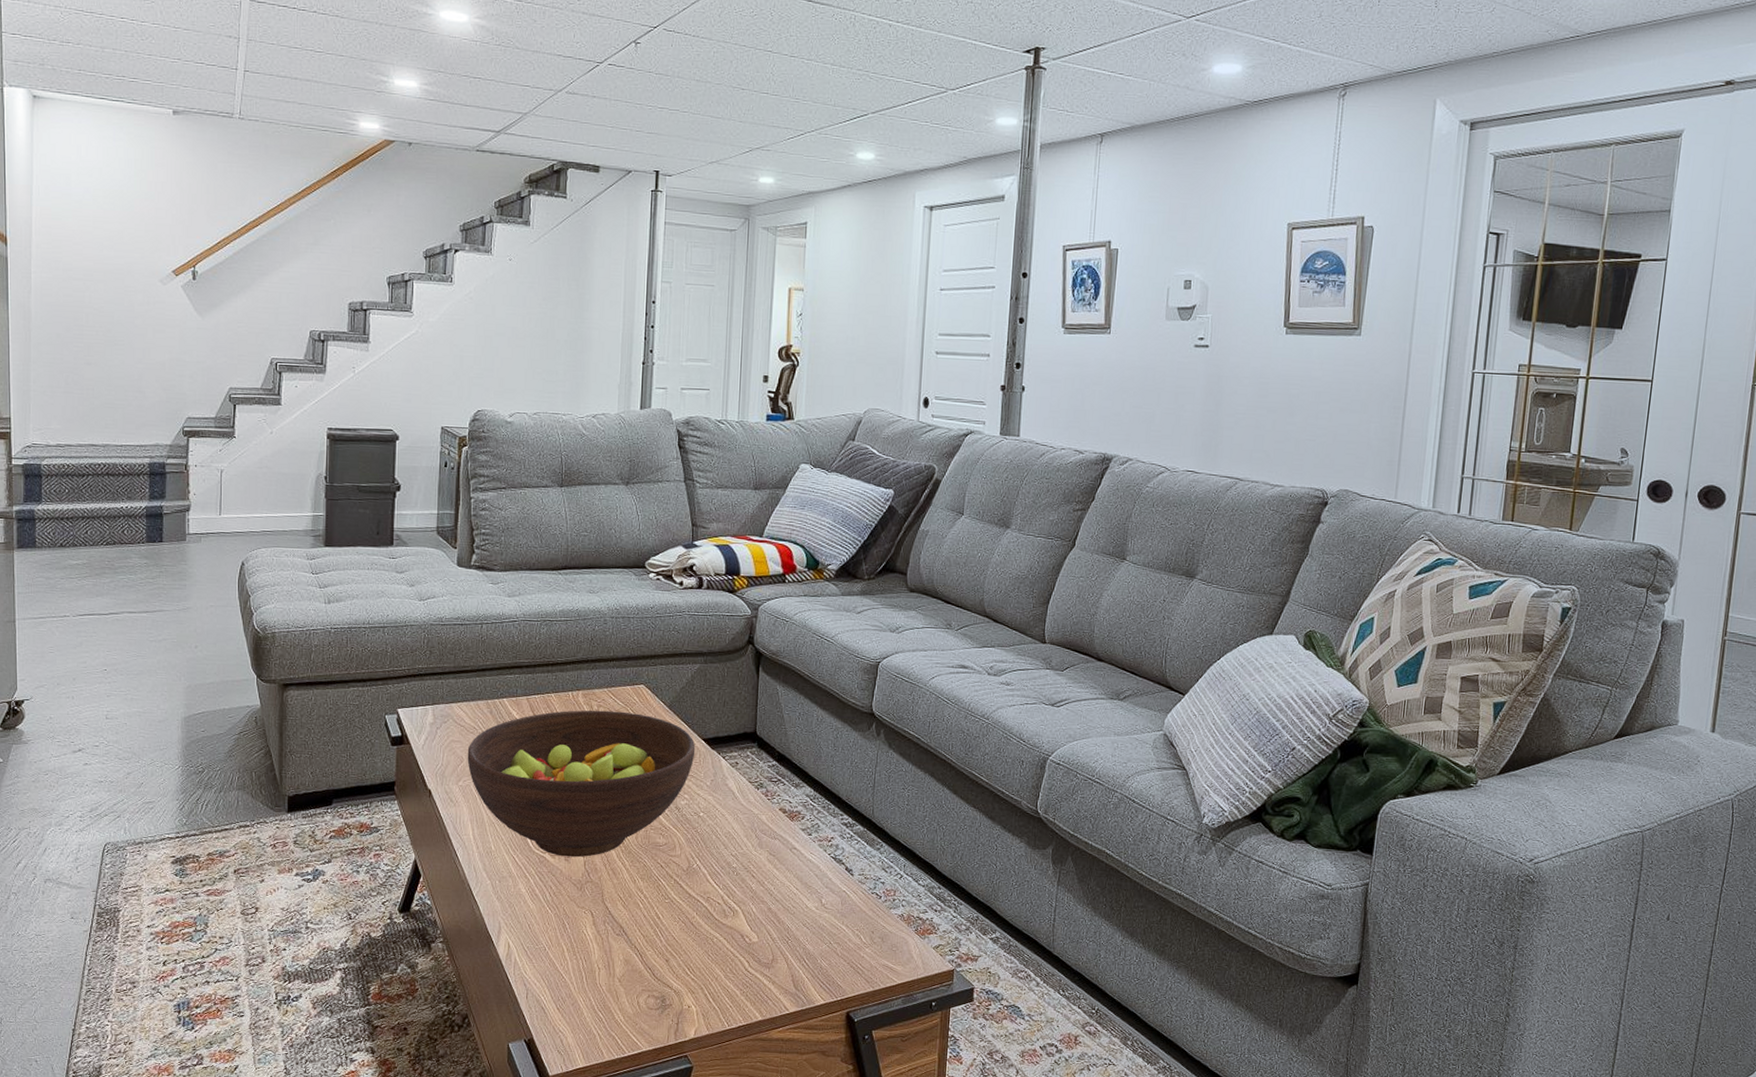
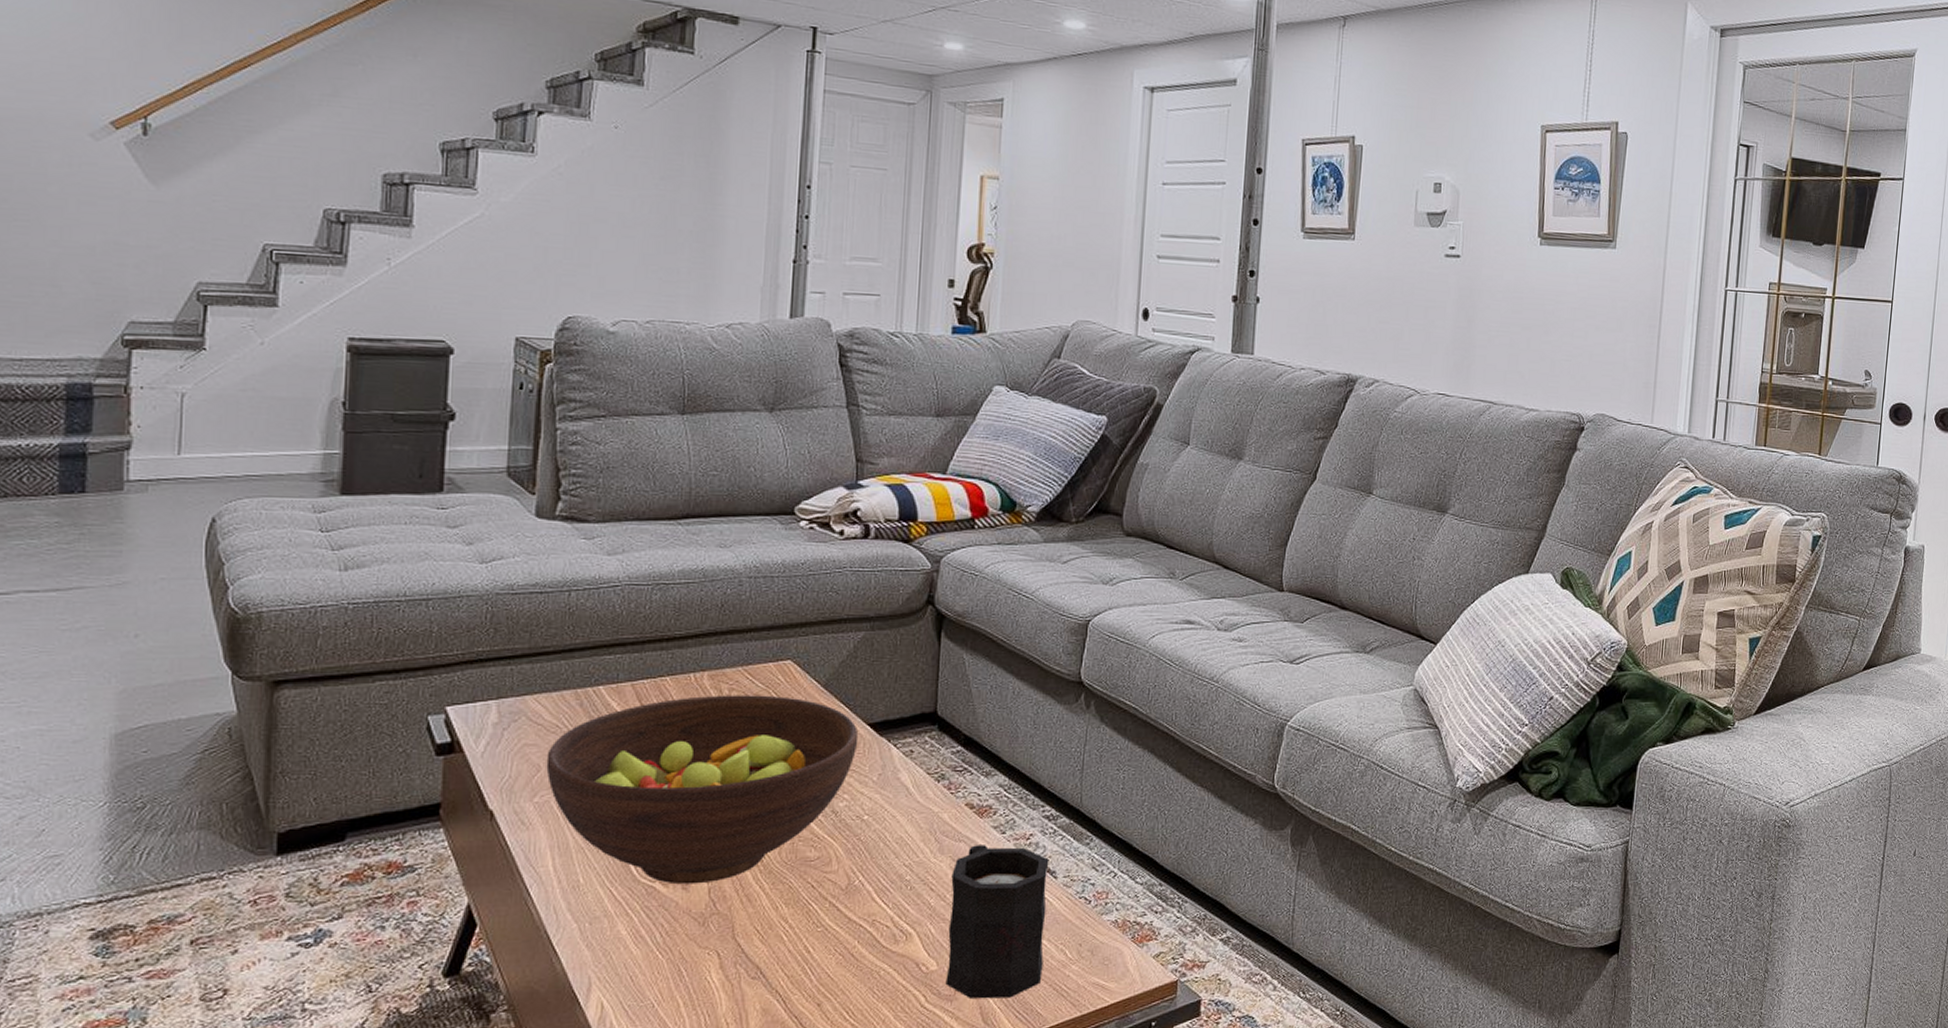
mug: none [764,843,847,970] -> present [945,845,1049,999]

